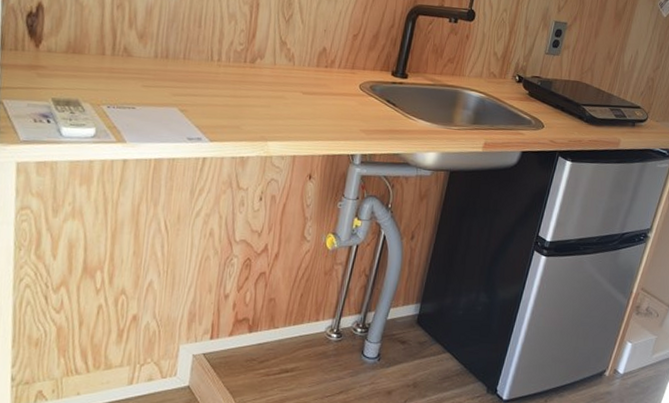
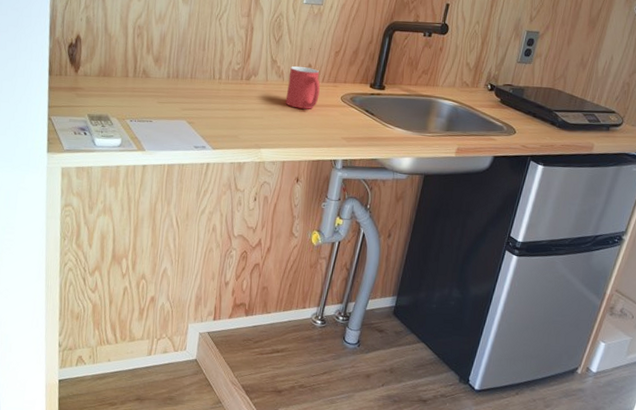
mug: none [296,49,336,98] -> present [285,66,320,109]

